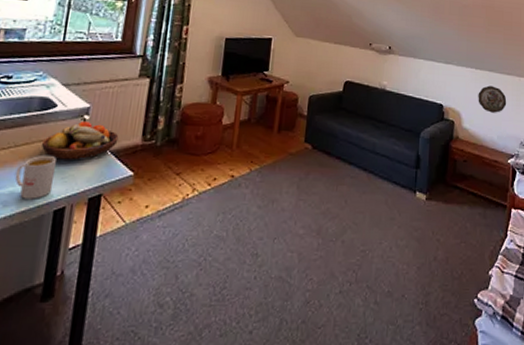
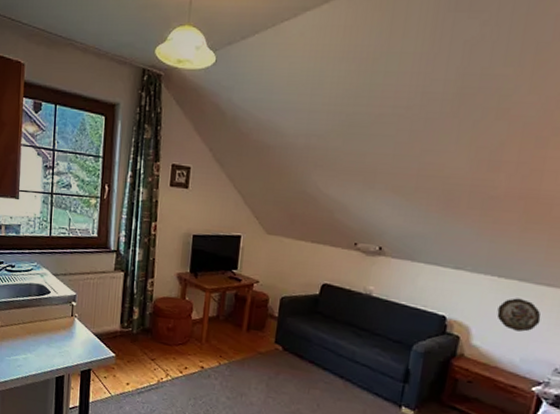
mug: present [14,154,56,199] -> none [25,332,54,367]
fruit bowl: present [41,122,119,160] -> none [41,307,101,339]

